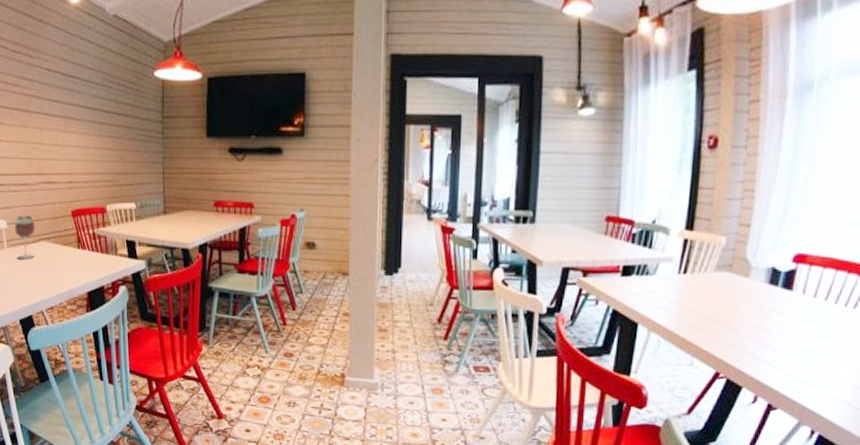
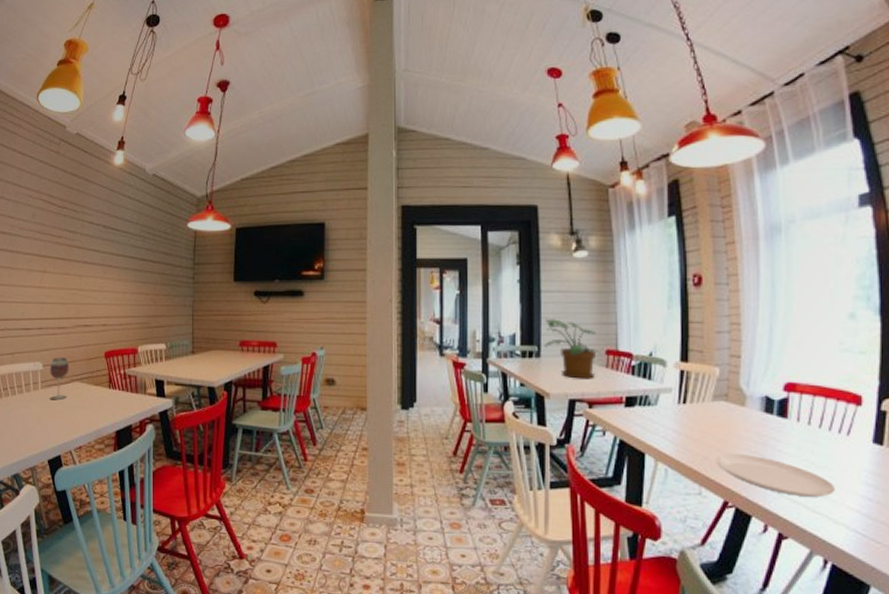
potted plant: none [540,182,599,247] -> present [544,319,600,379]
plate: none [711,325,834,370] -> present [715,454,836,497]

